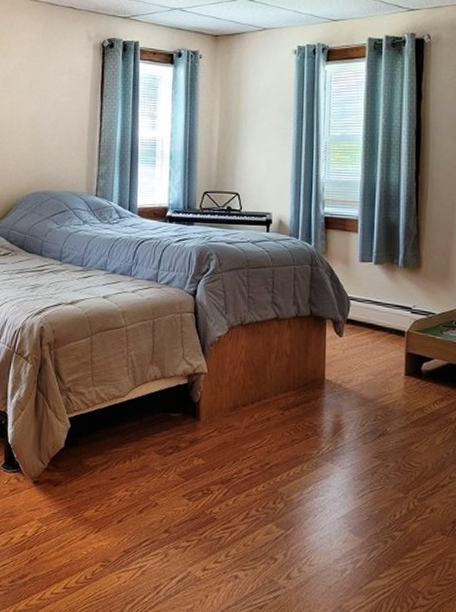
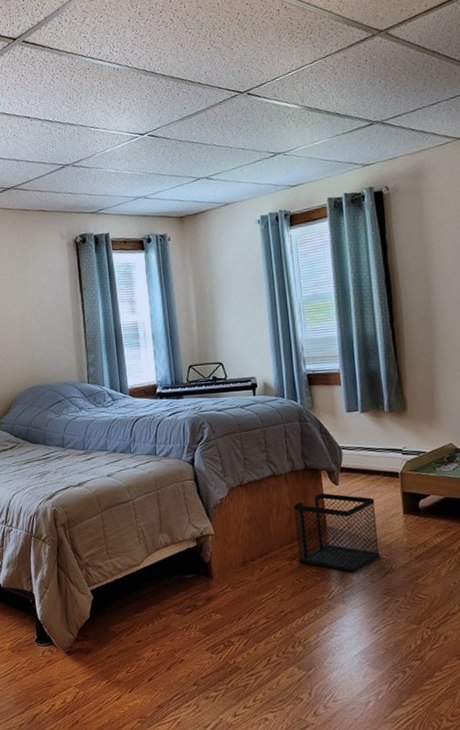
wastebasket: none [292,343,377,431] -> present [294,492,380,573]

